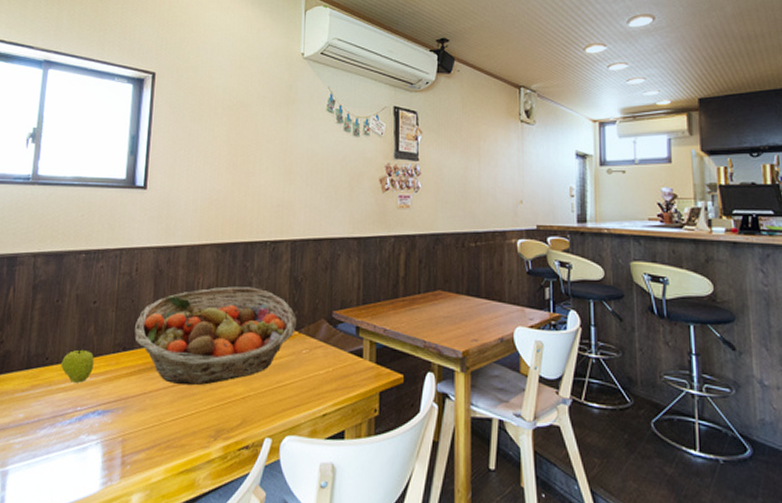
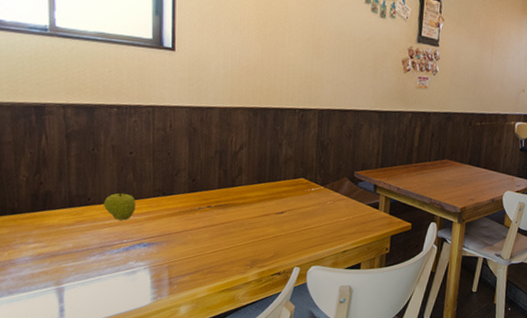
fruit basket: present [134,286,296,386] -> none [173,146,322,226]

